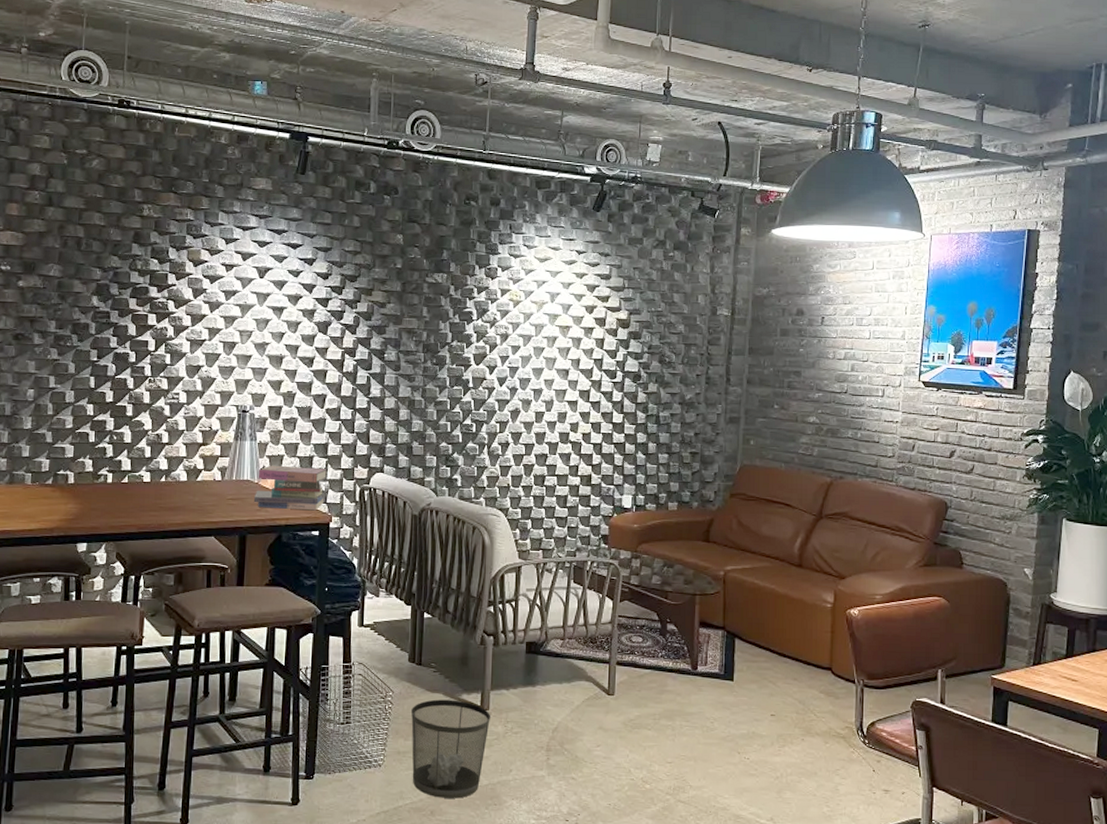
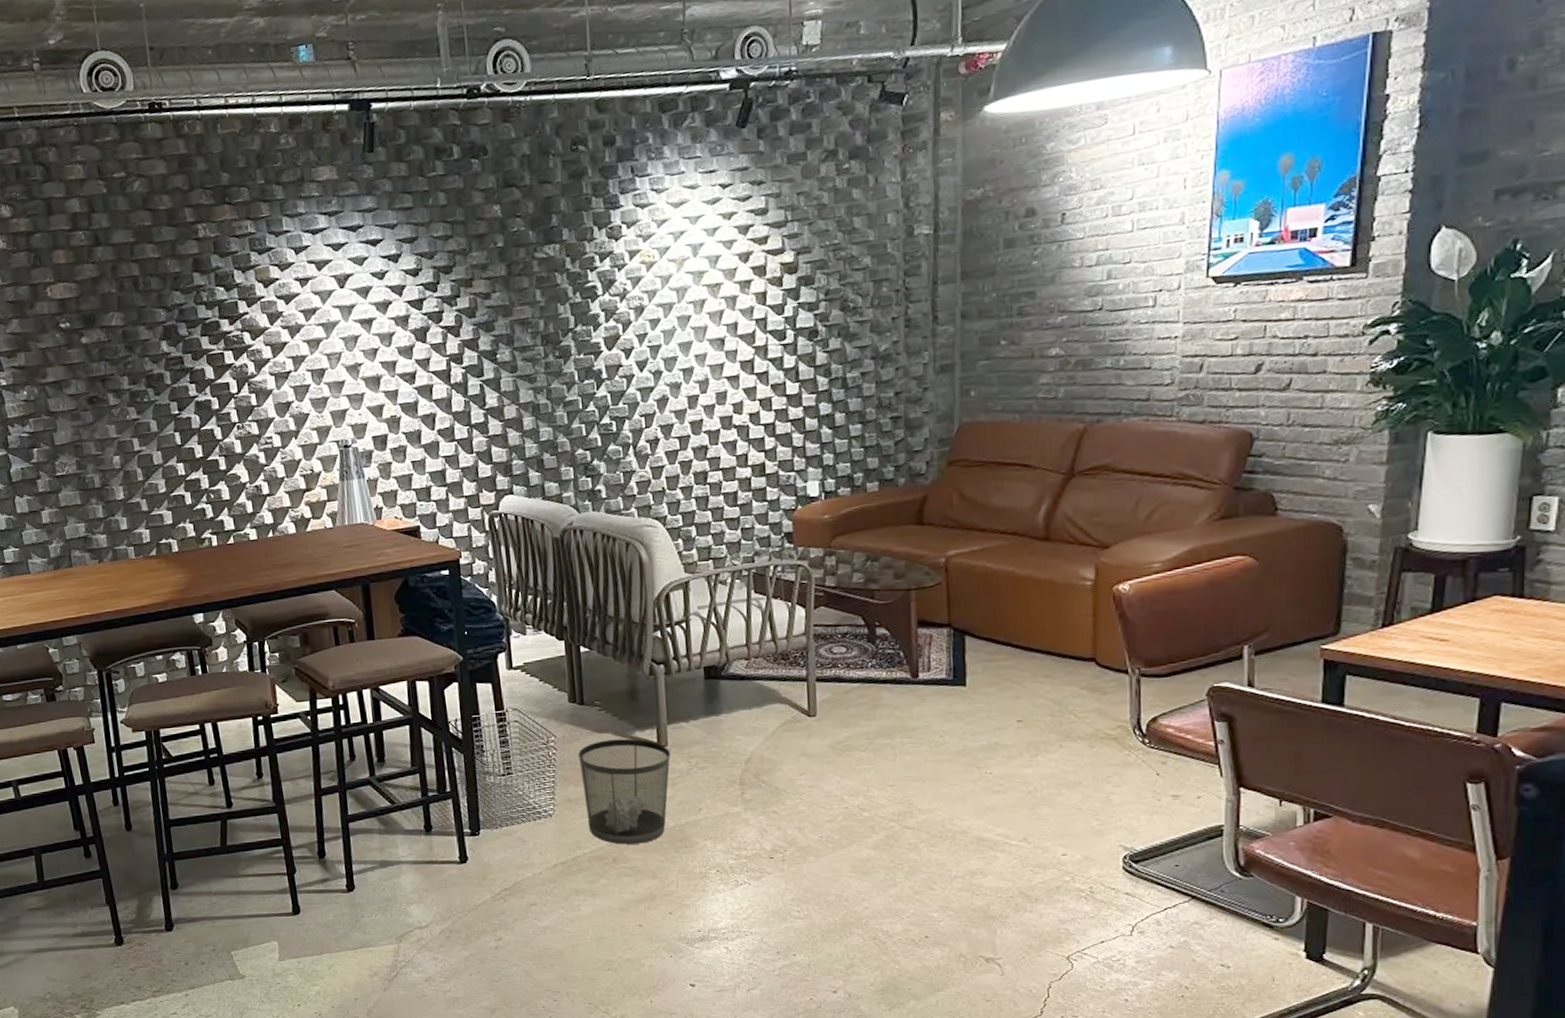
books: present [253,465,327,511] -> none [371,499,450,552]

